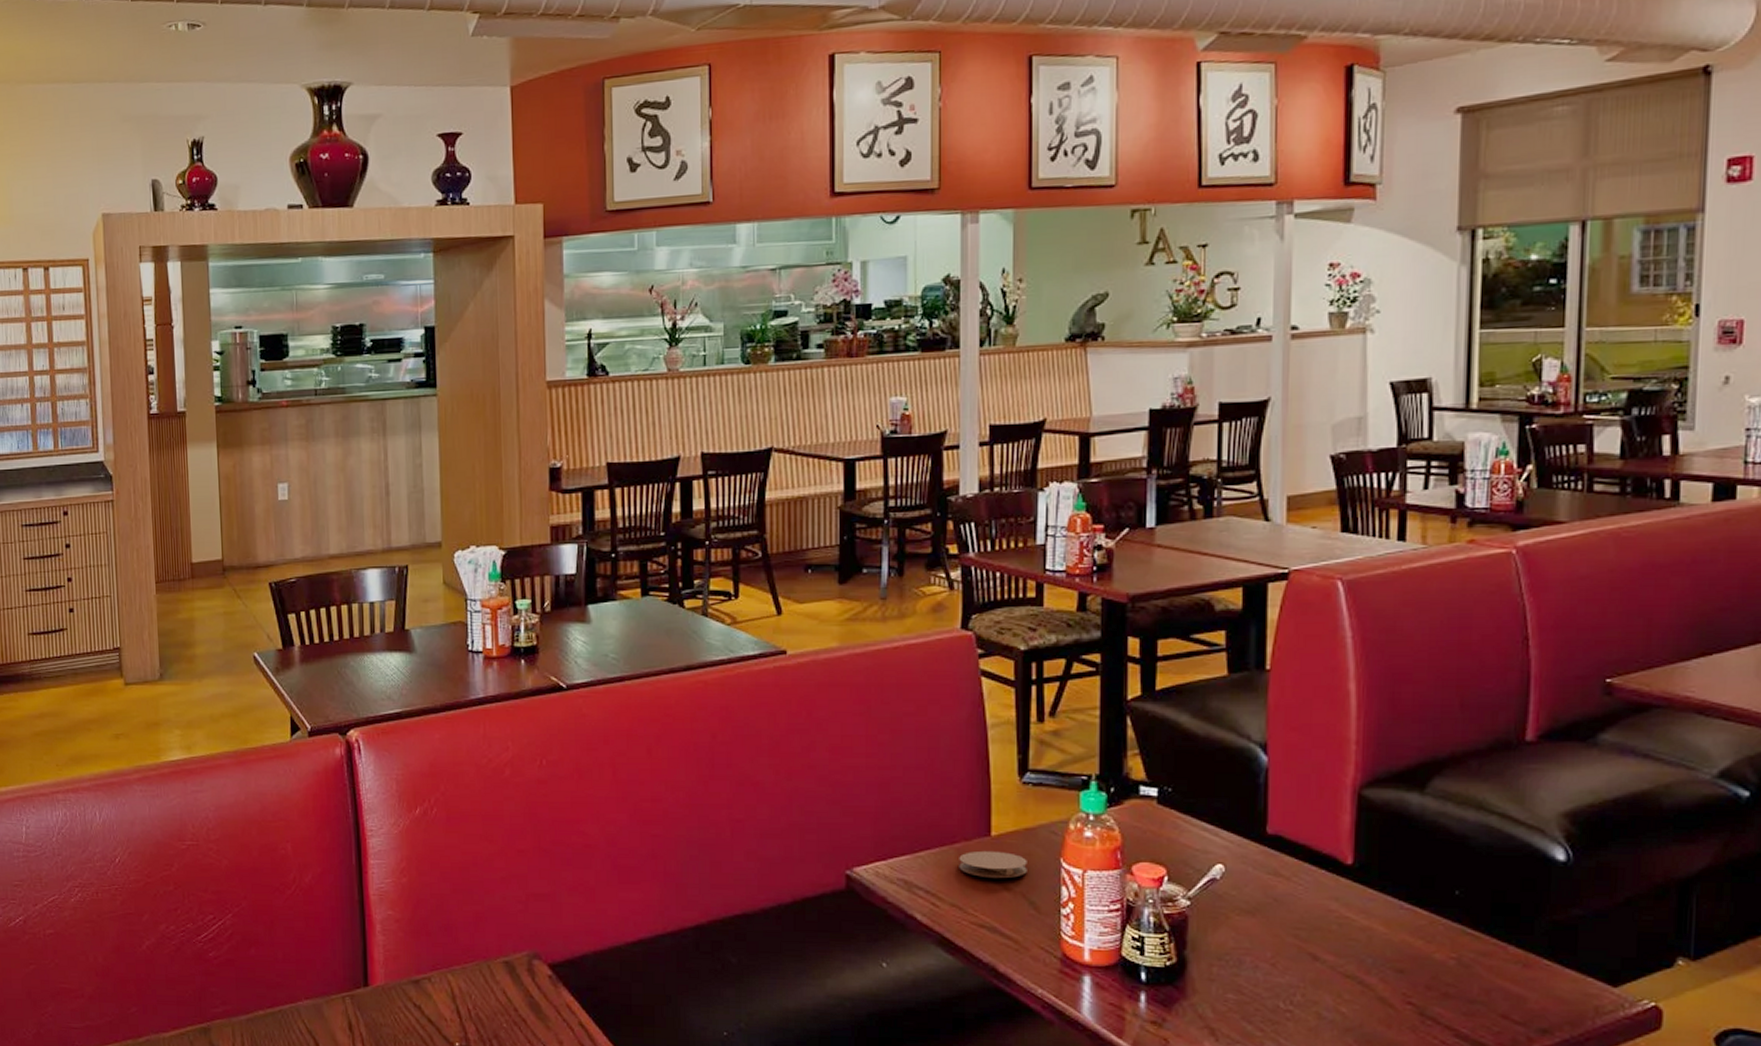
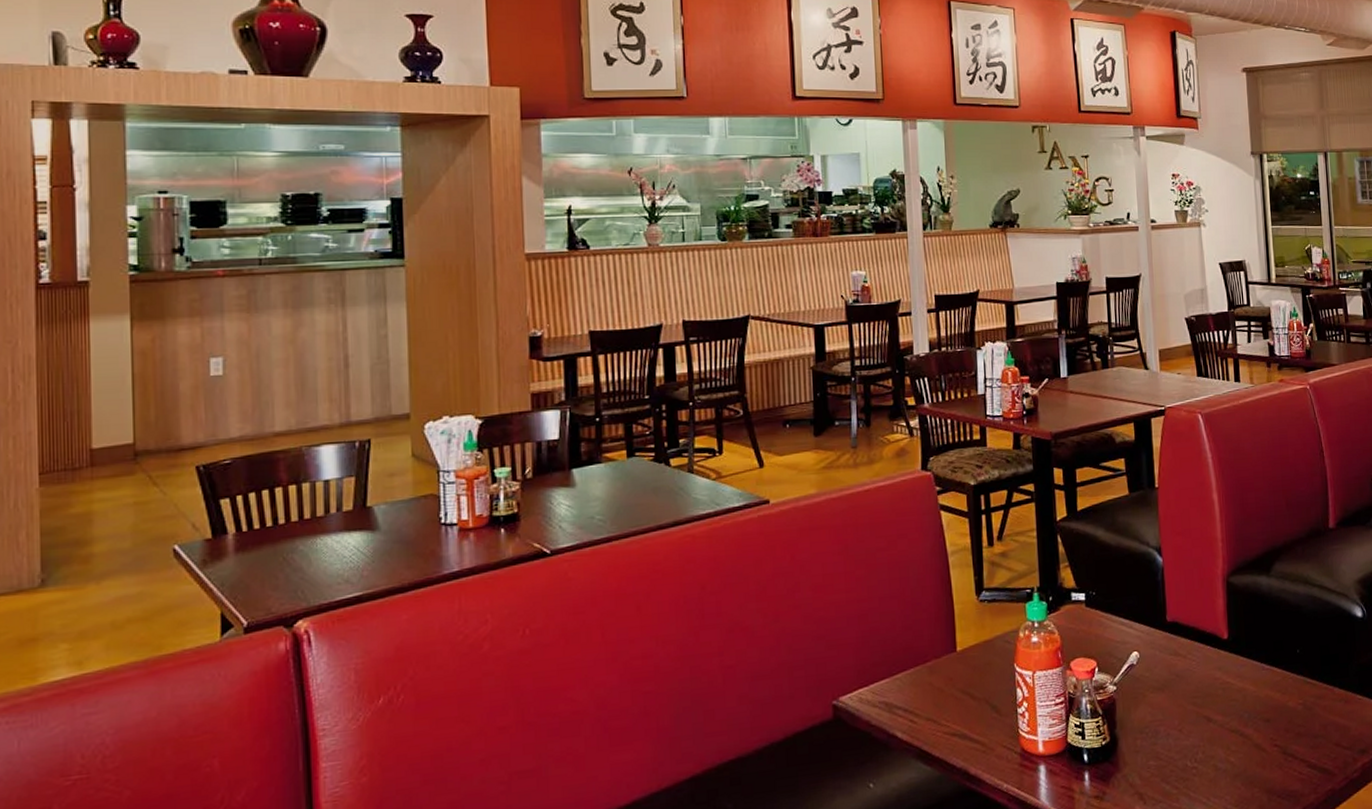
coaster: present [959,850,1027,879] -> none [931,664,988,690]

